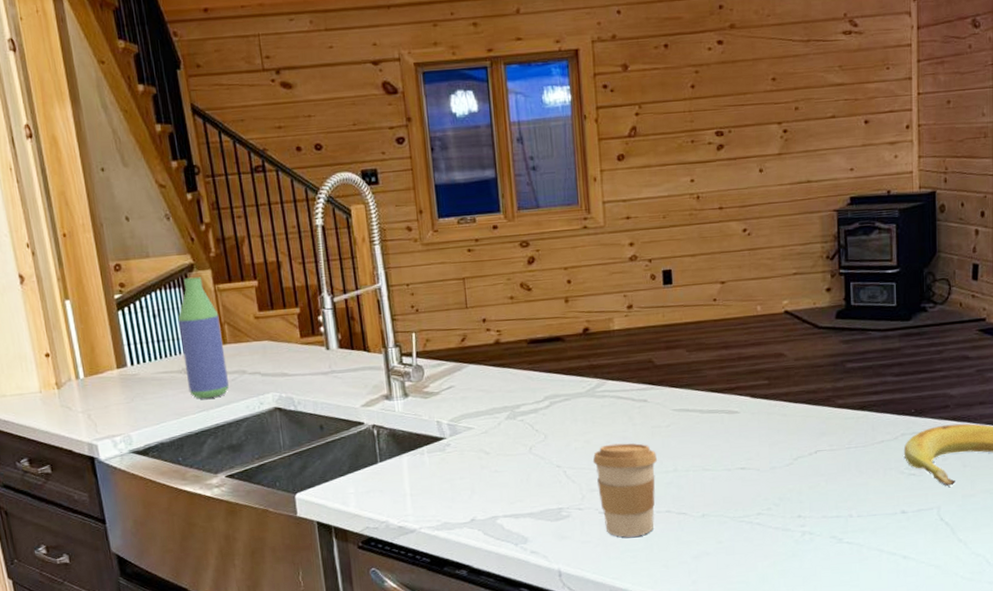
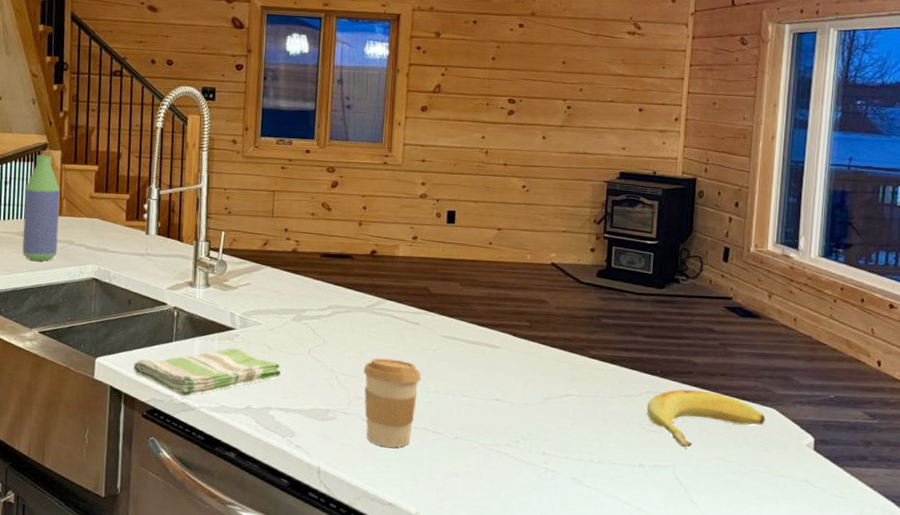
dish towel: none [338,459,504,520] -> present [133,348,281,396]

